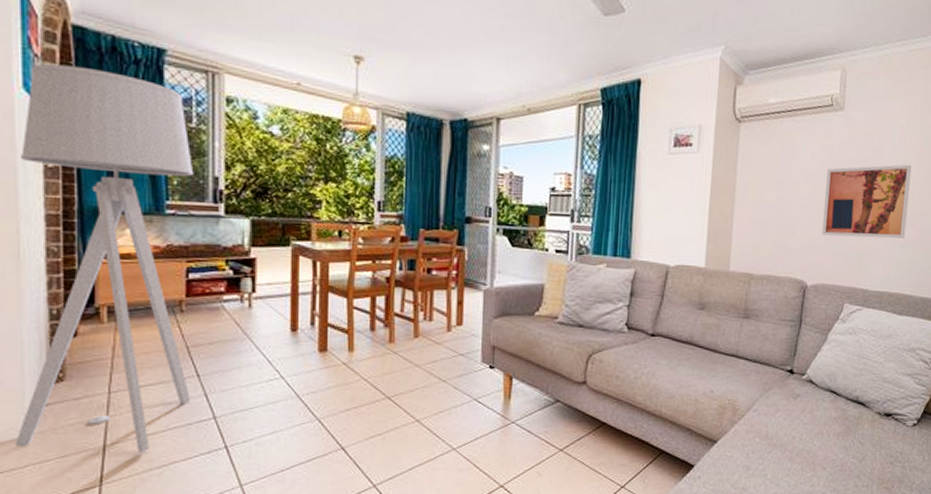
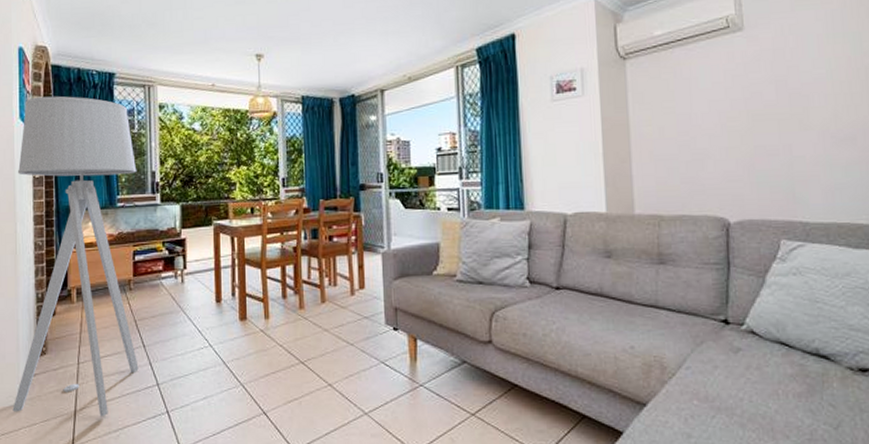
wall art: present [822,164,912,239] -> none [734,76,847,166]

